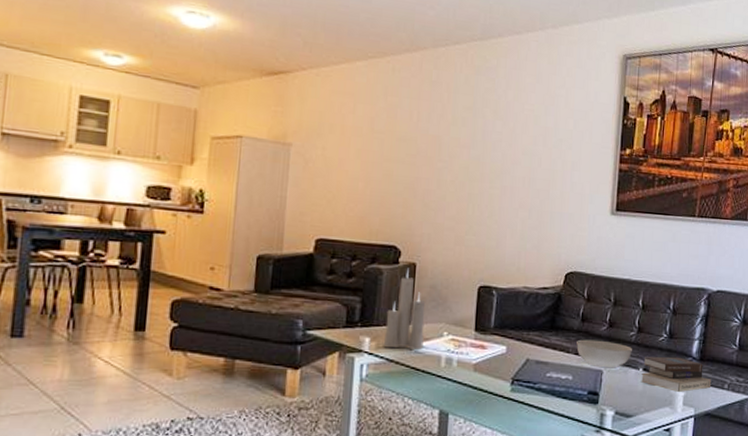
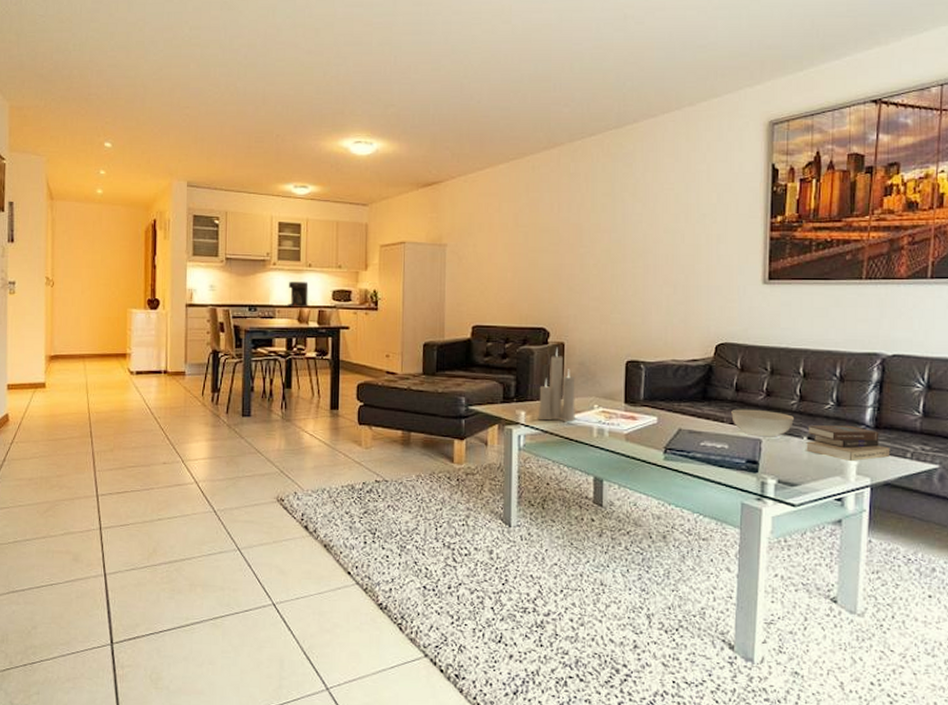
coffee maker: none [85,170,116,204] -> present [287,282,309,308]

